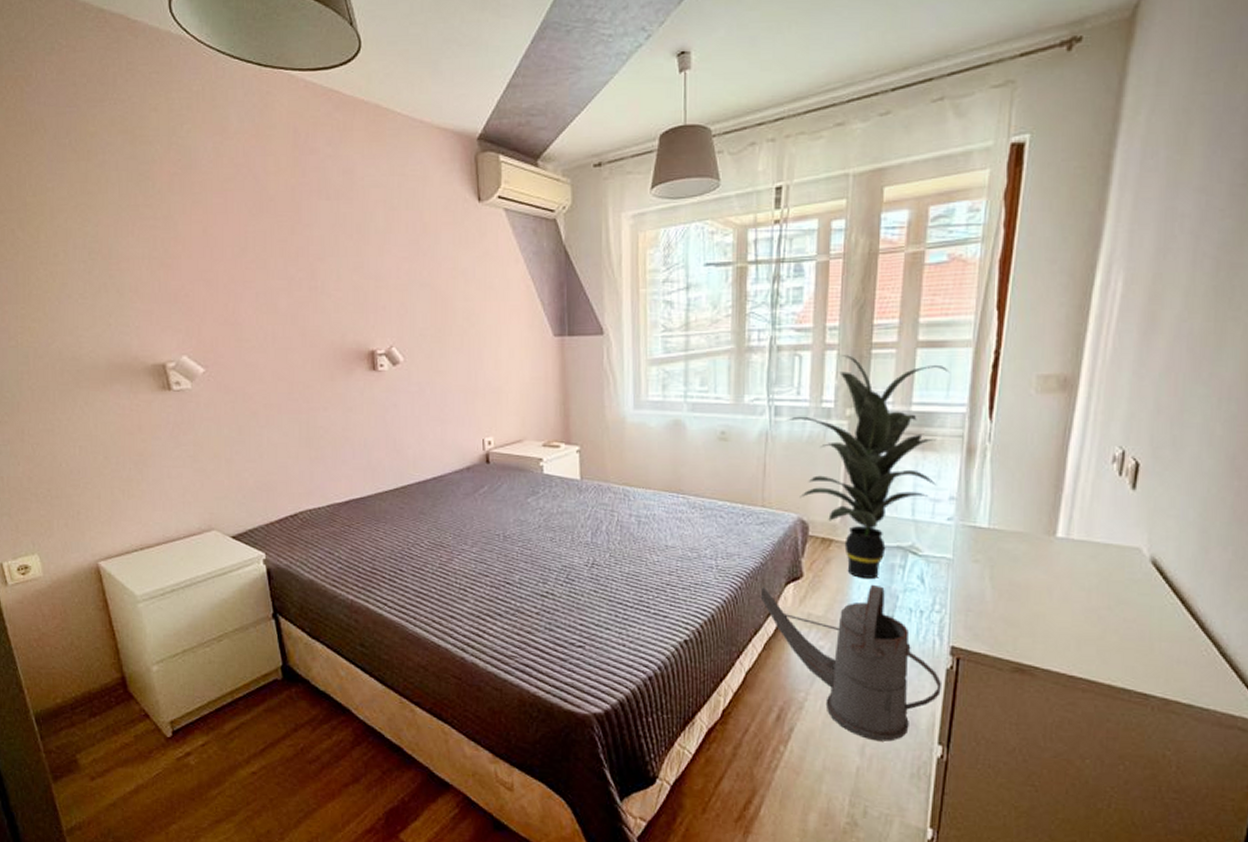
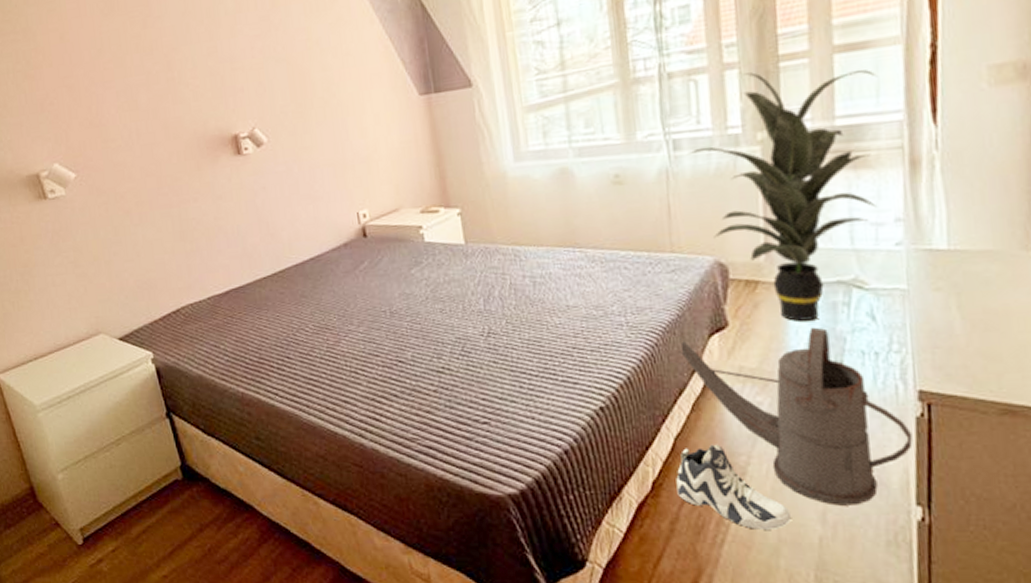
sneaker: none [743,680,837,759] -> present [676,444,792,530]

